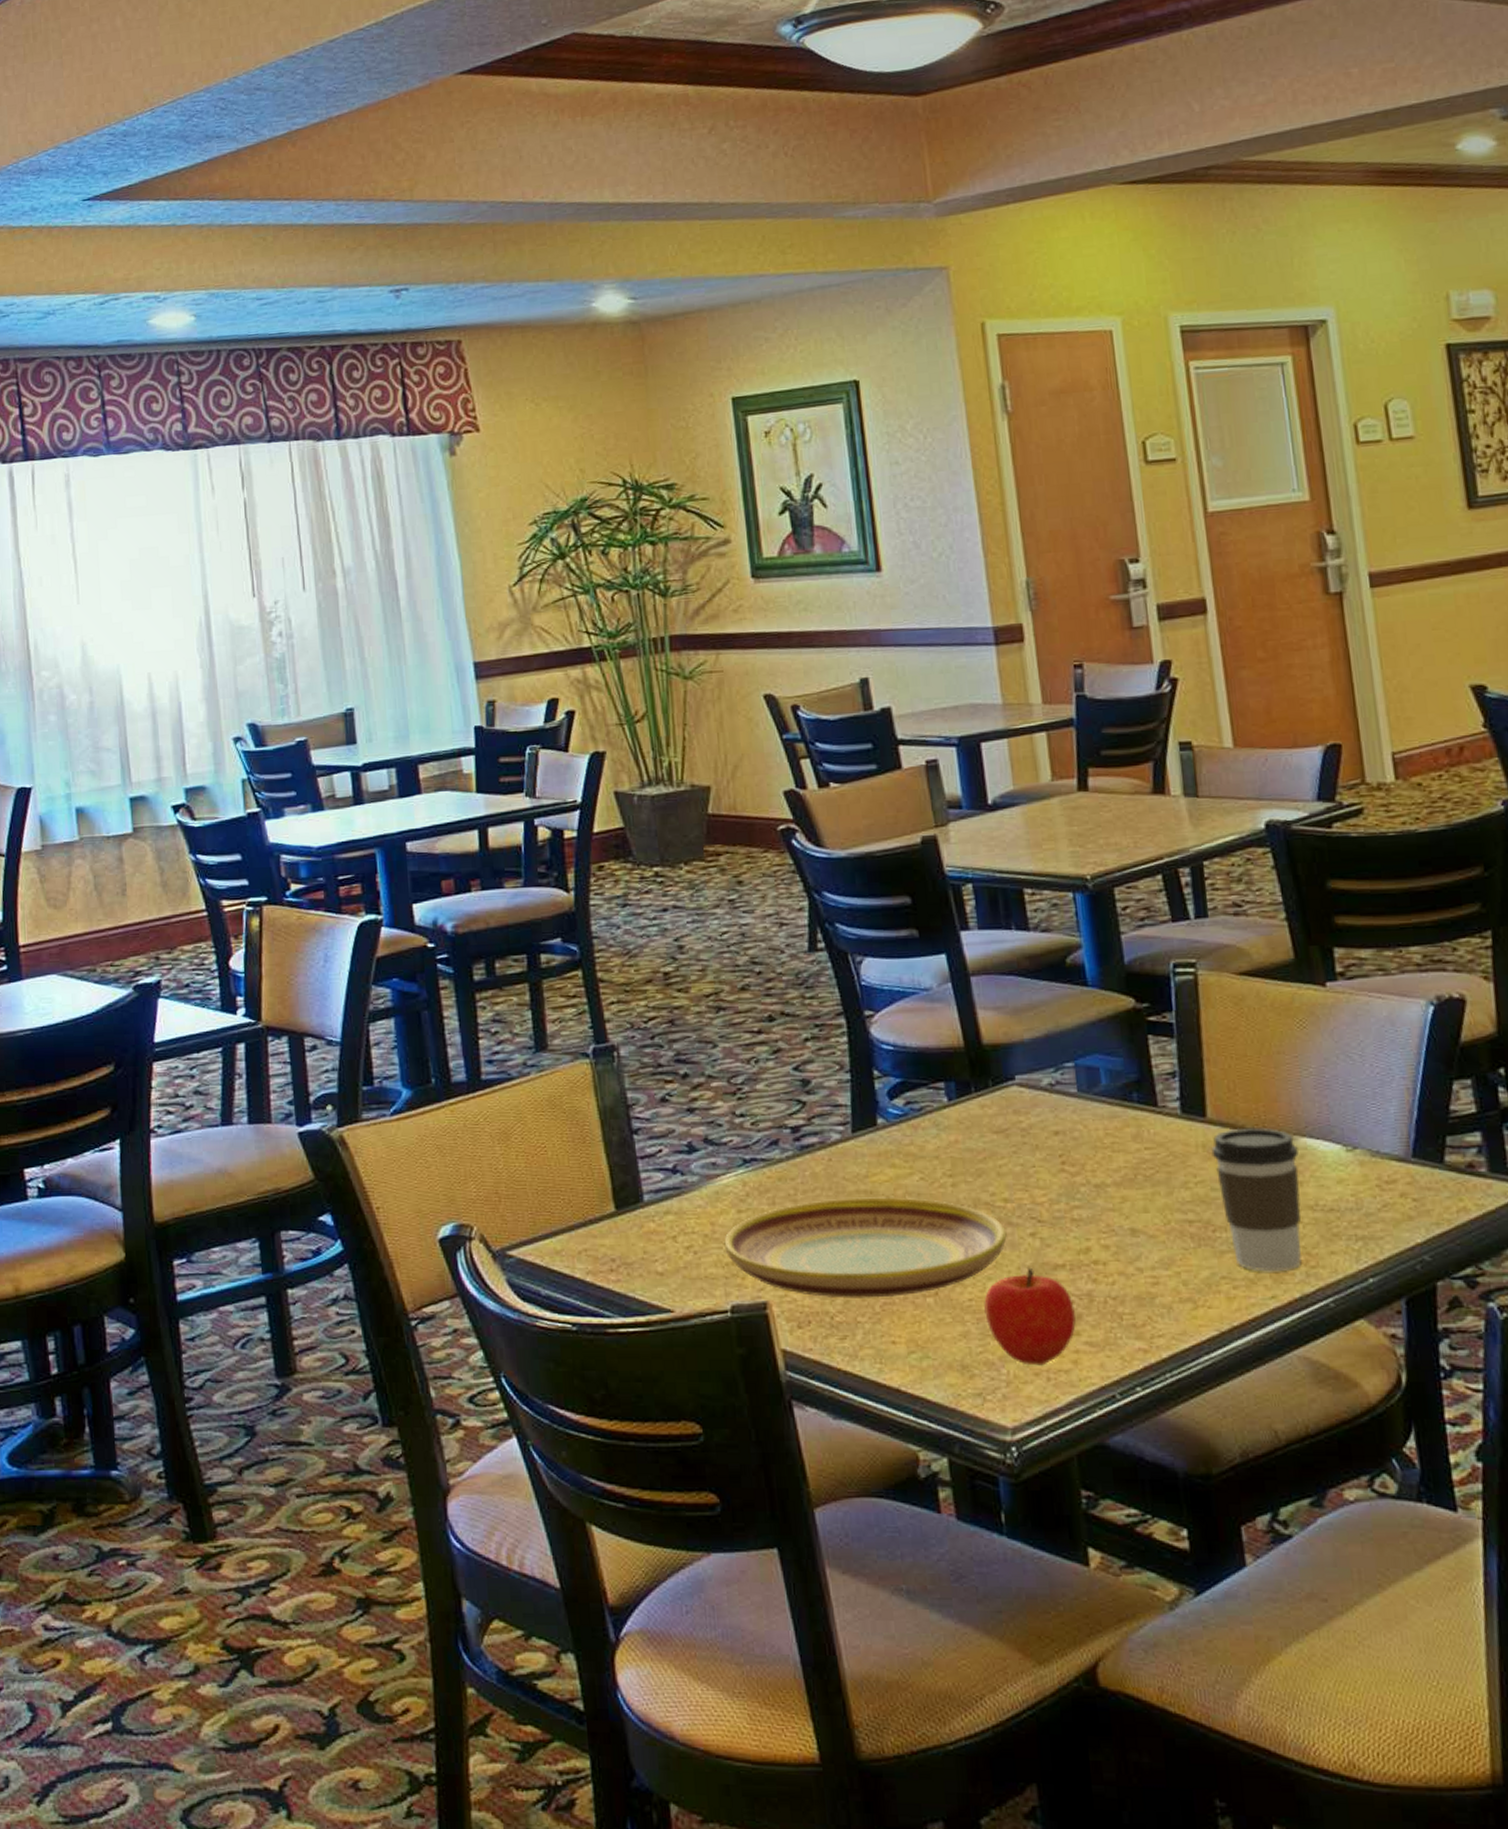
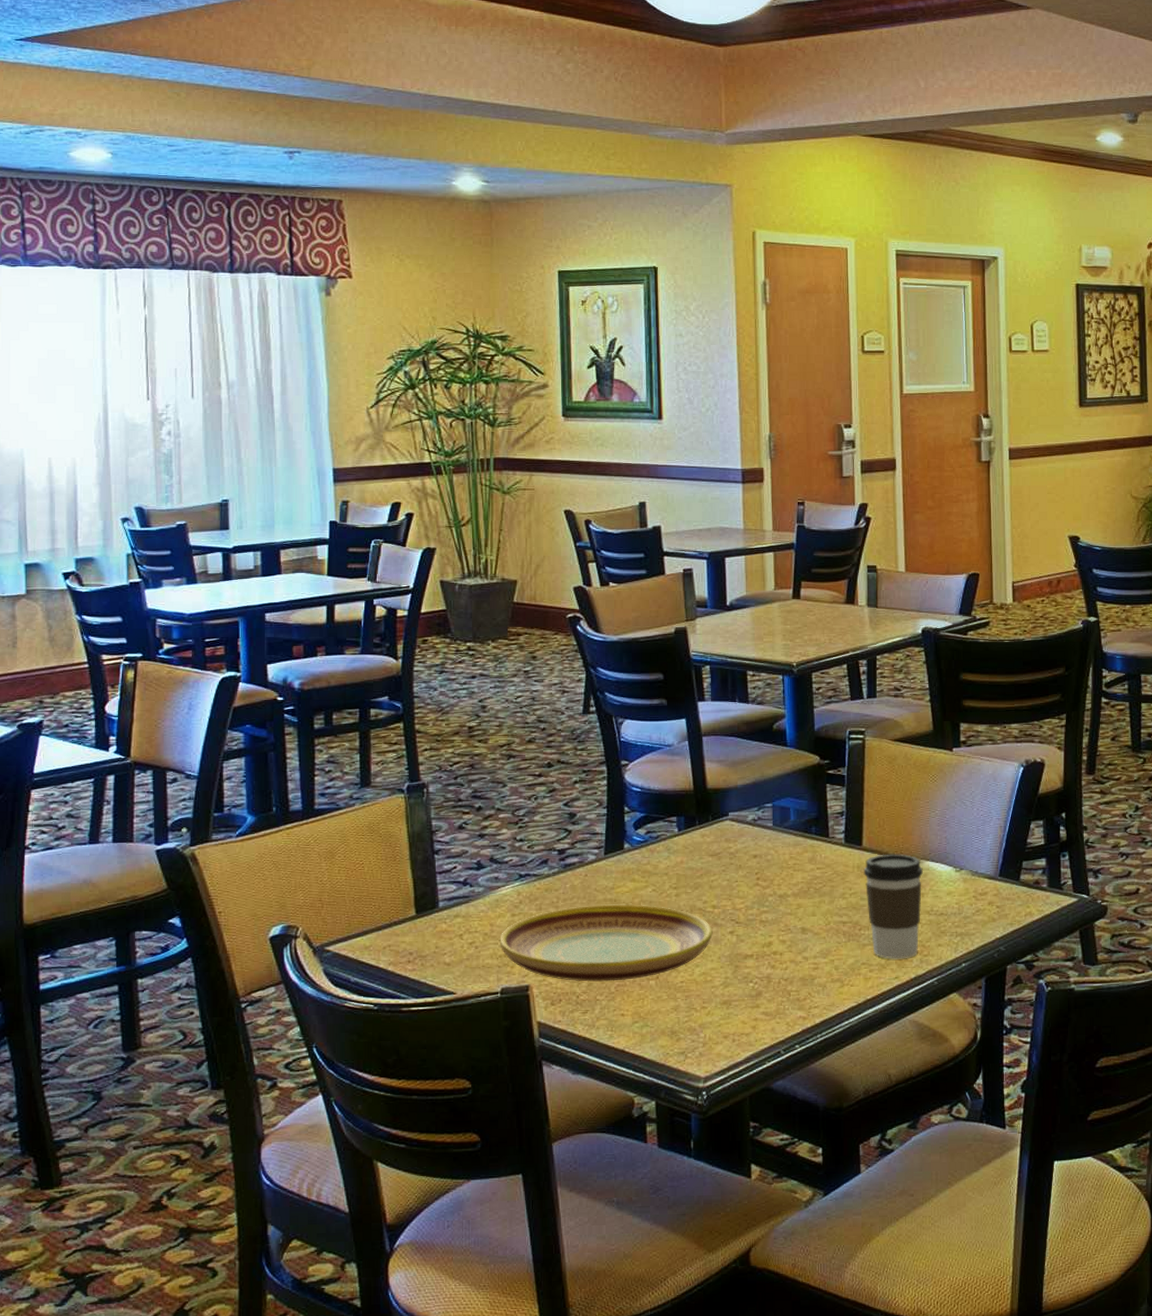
fruit: present [984,1269,1076,1366] -> none [692,958,757,1030]

